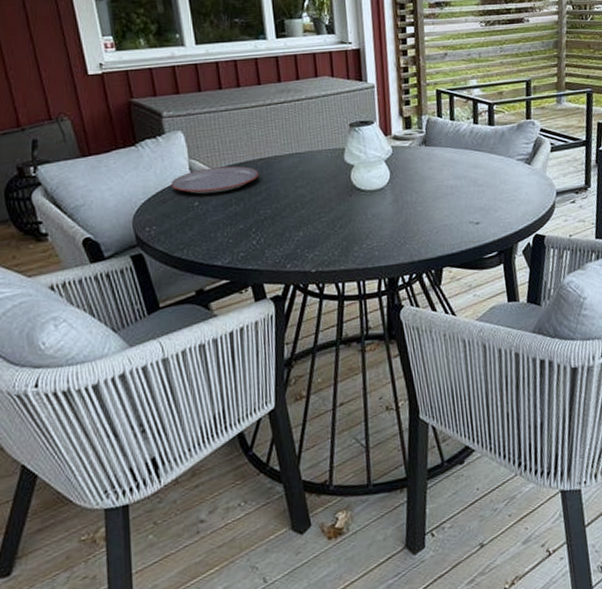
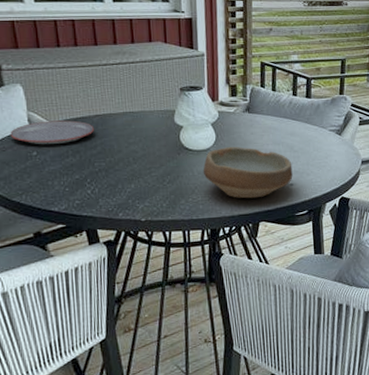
bowl: none [377,183,479,242] -> present [203,146,293,199]

